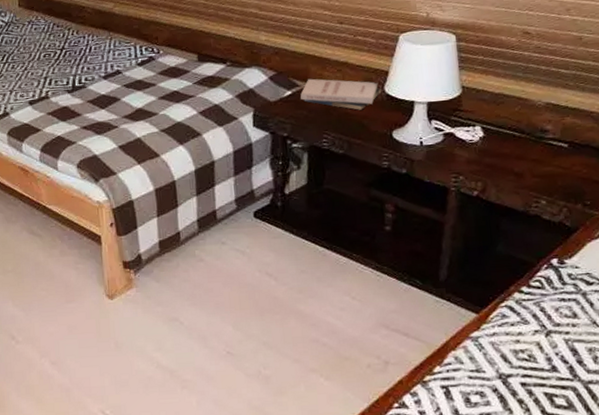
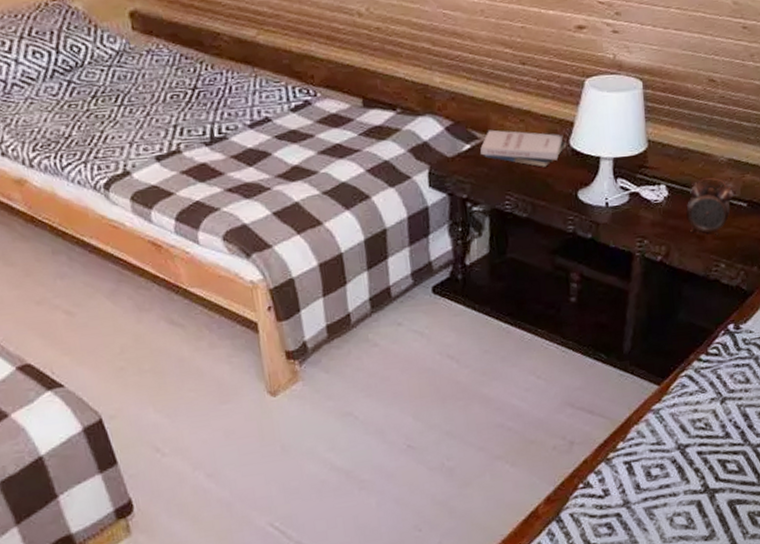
alarm clock: none [503,119,553,173] -> present [686,177,734,235]

